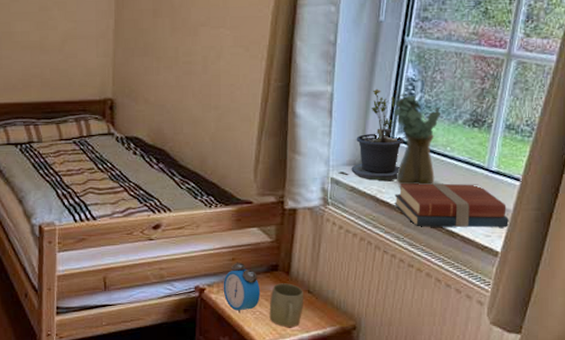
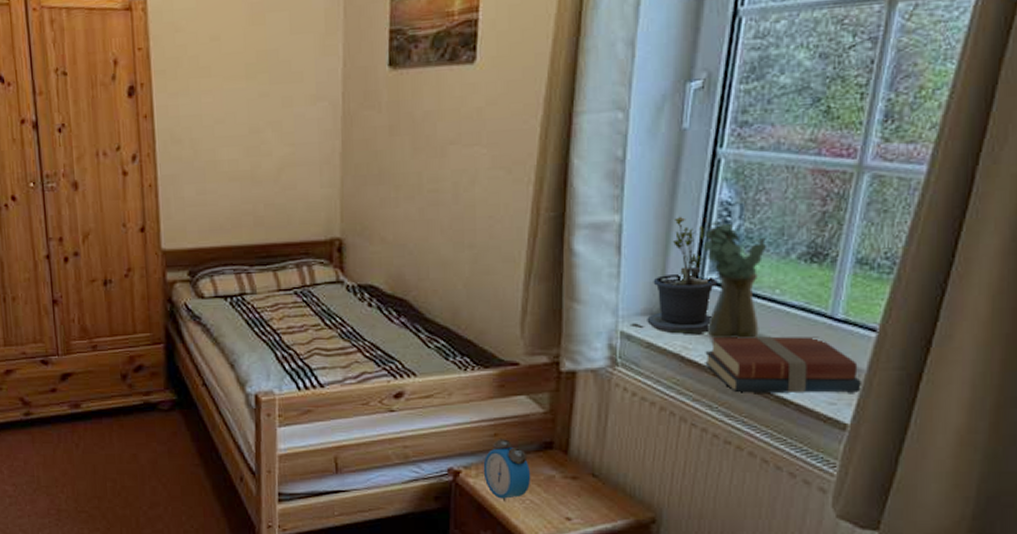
mug: present [269,283,304,327] -> none [542,464,588,519]

